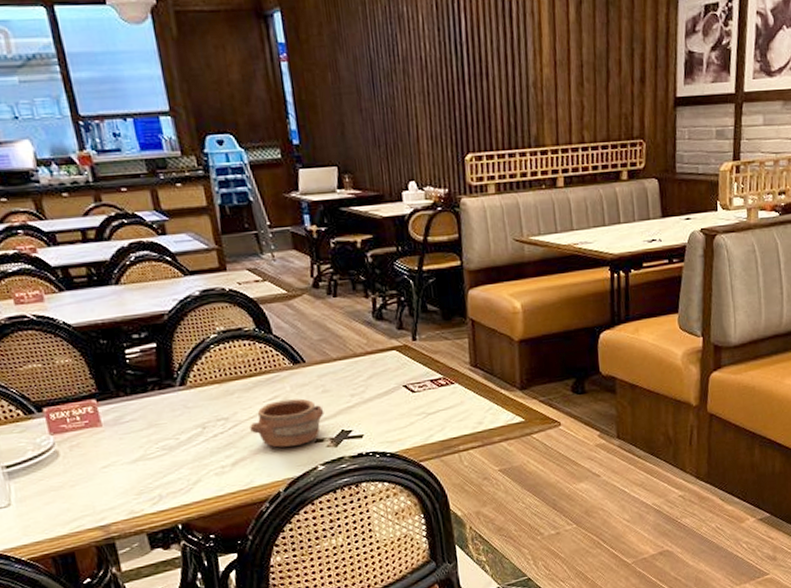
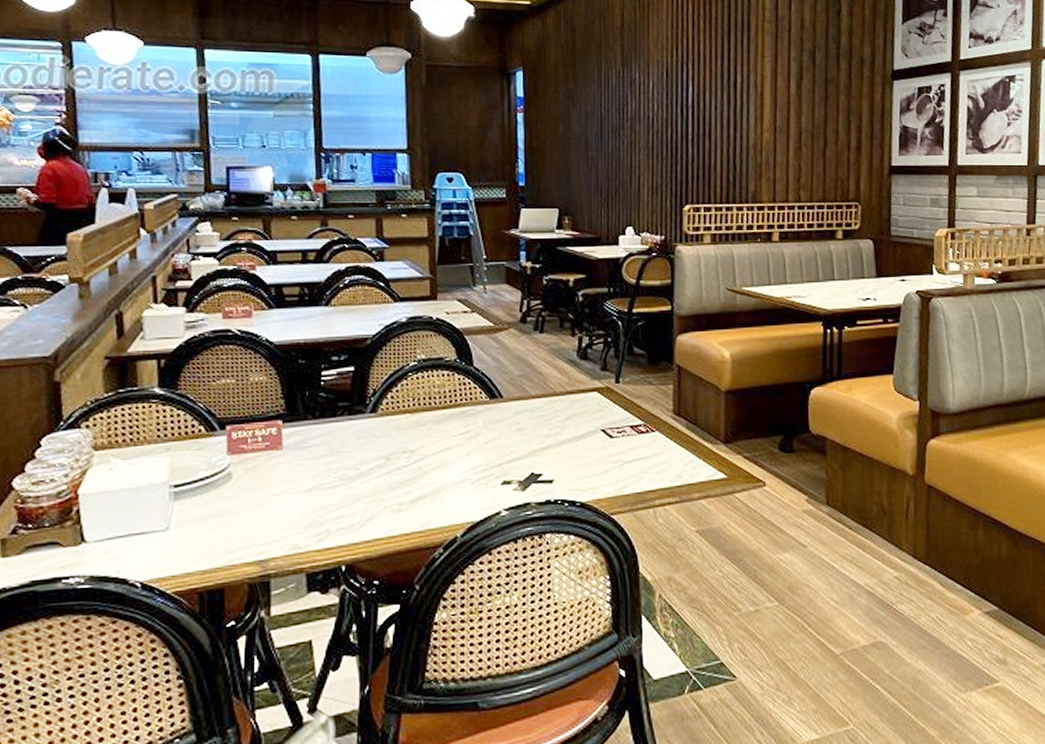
pottery: present [250,398,325,448] -> none [435,435,515,487]

